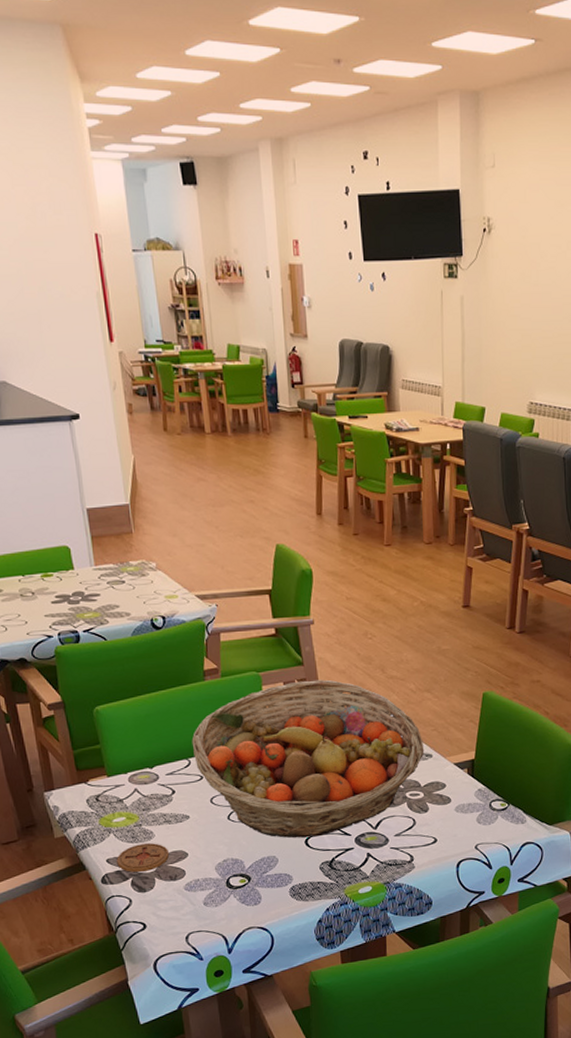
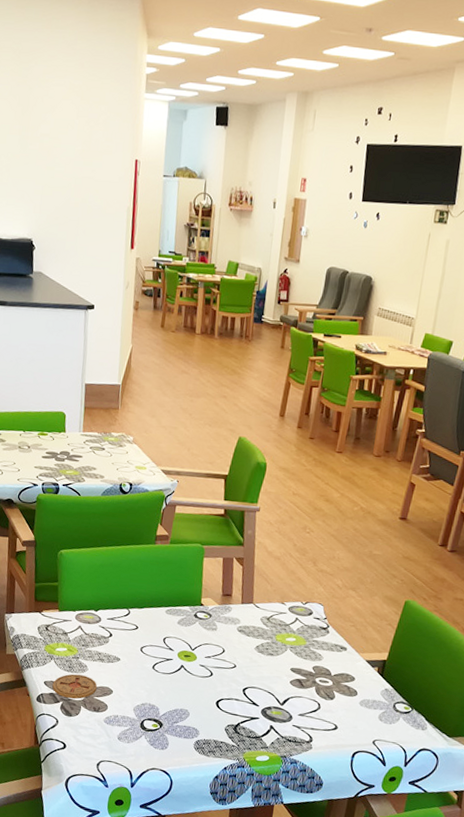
fruit basket: present [191,679,425,839] -> none [134,559,341,701]

